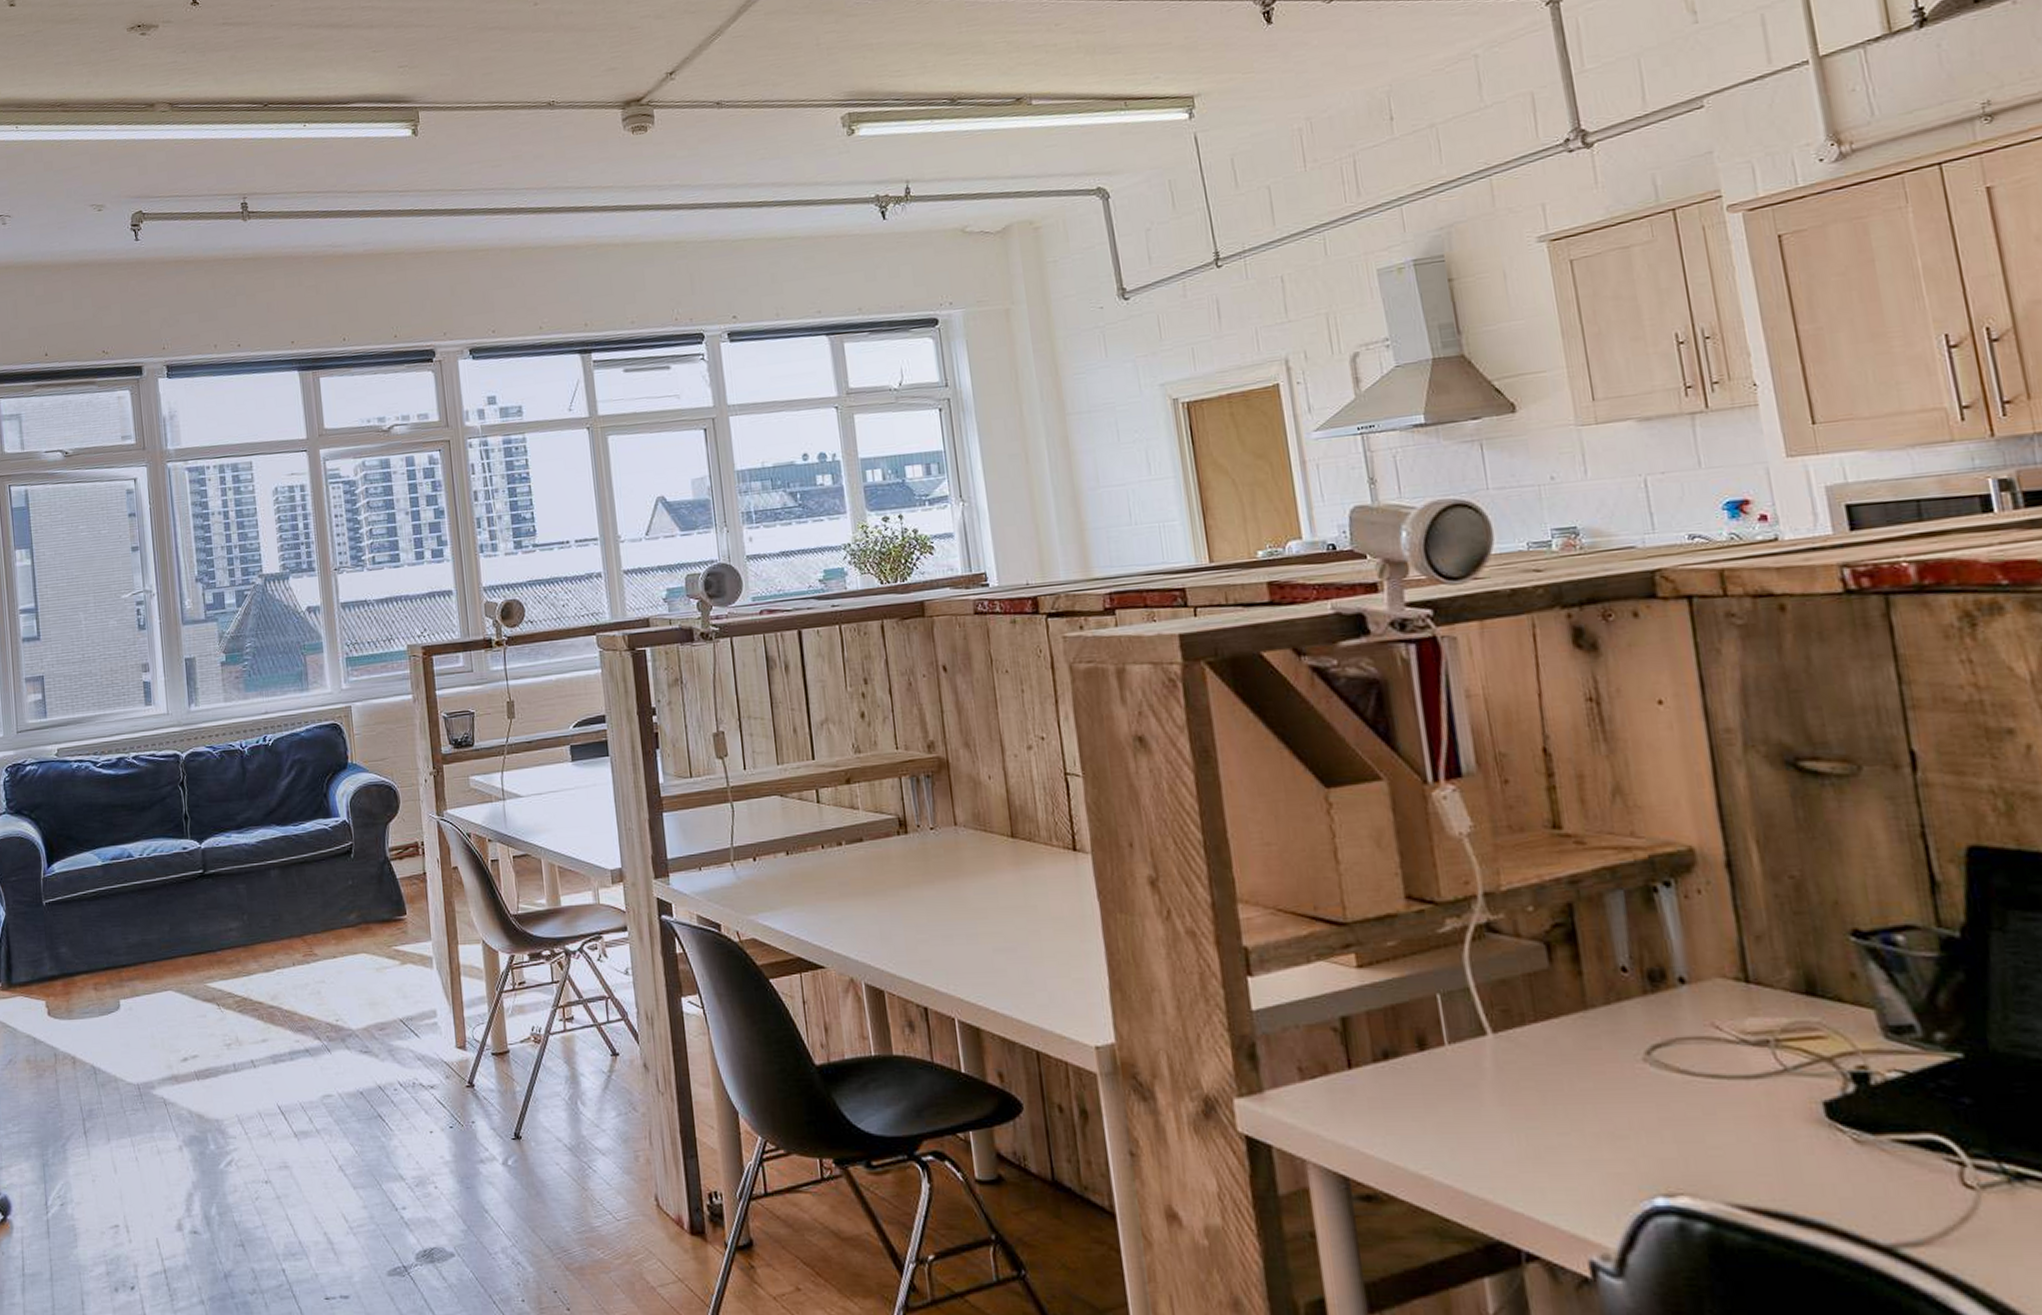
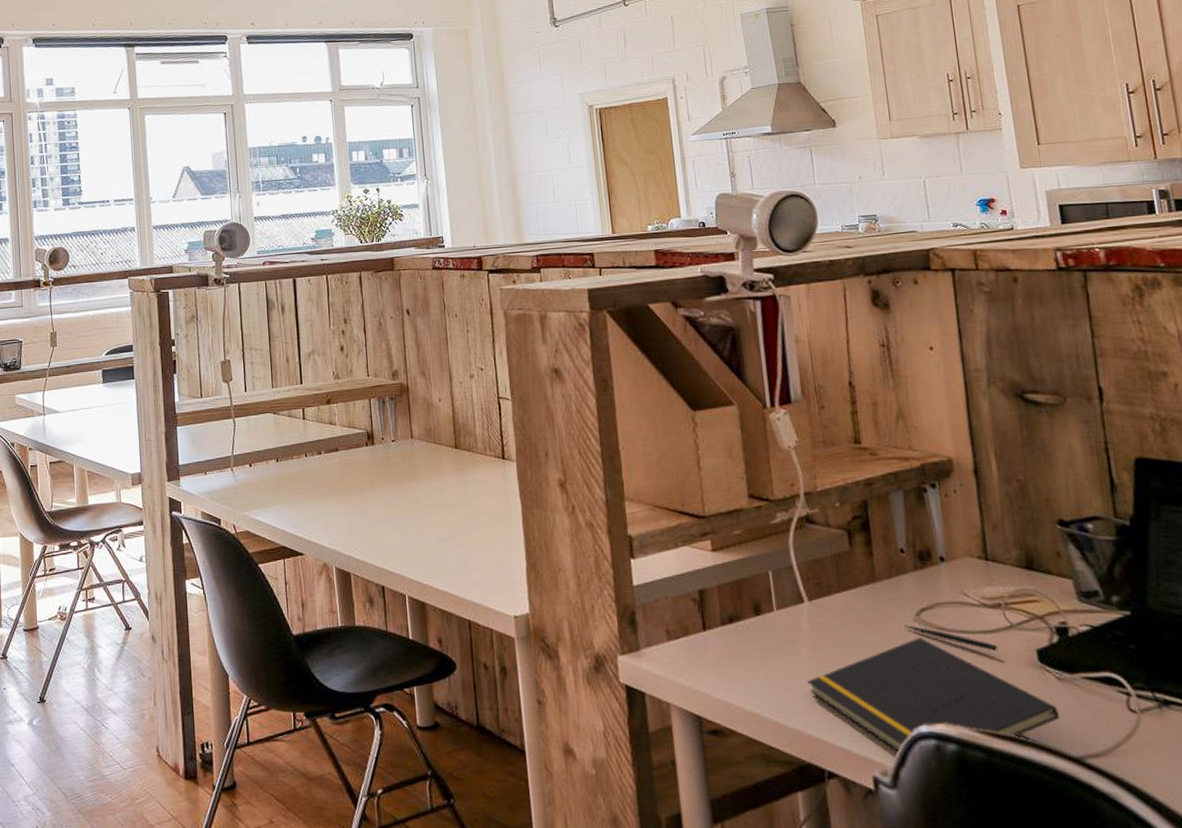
notepad: none [1493,1083,1859,1232] -> present [807,637,1059,753]
pen: none [1629,1066,1766,1103] -> present [904,625,998,651]

